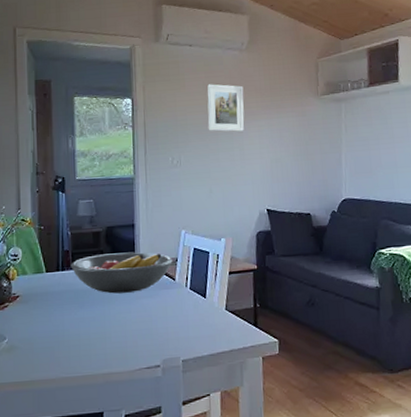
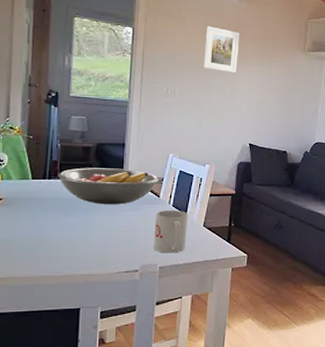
mug: none [173,293,209,344] -> present [154,209,189,253]

